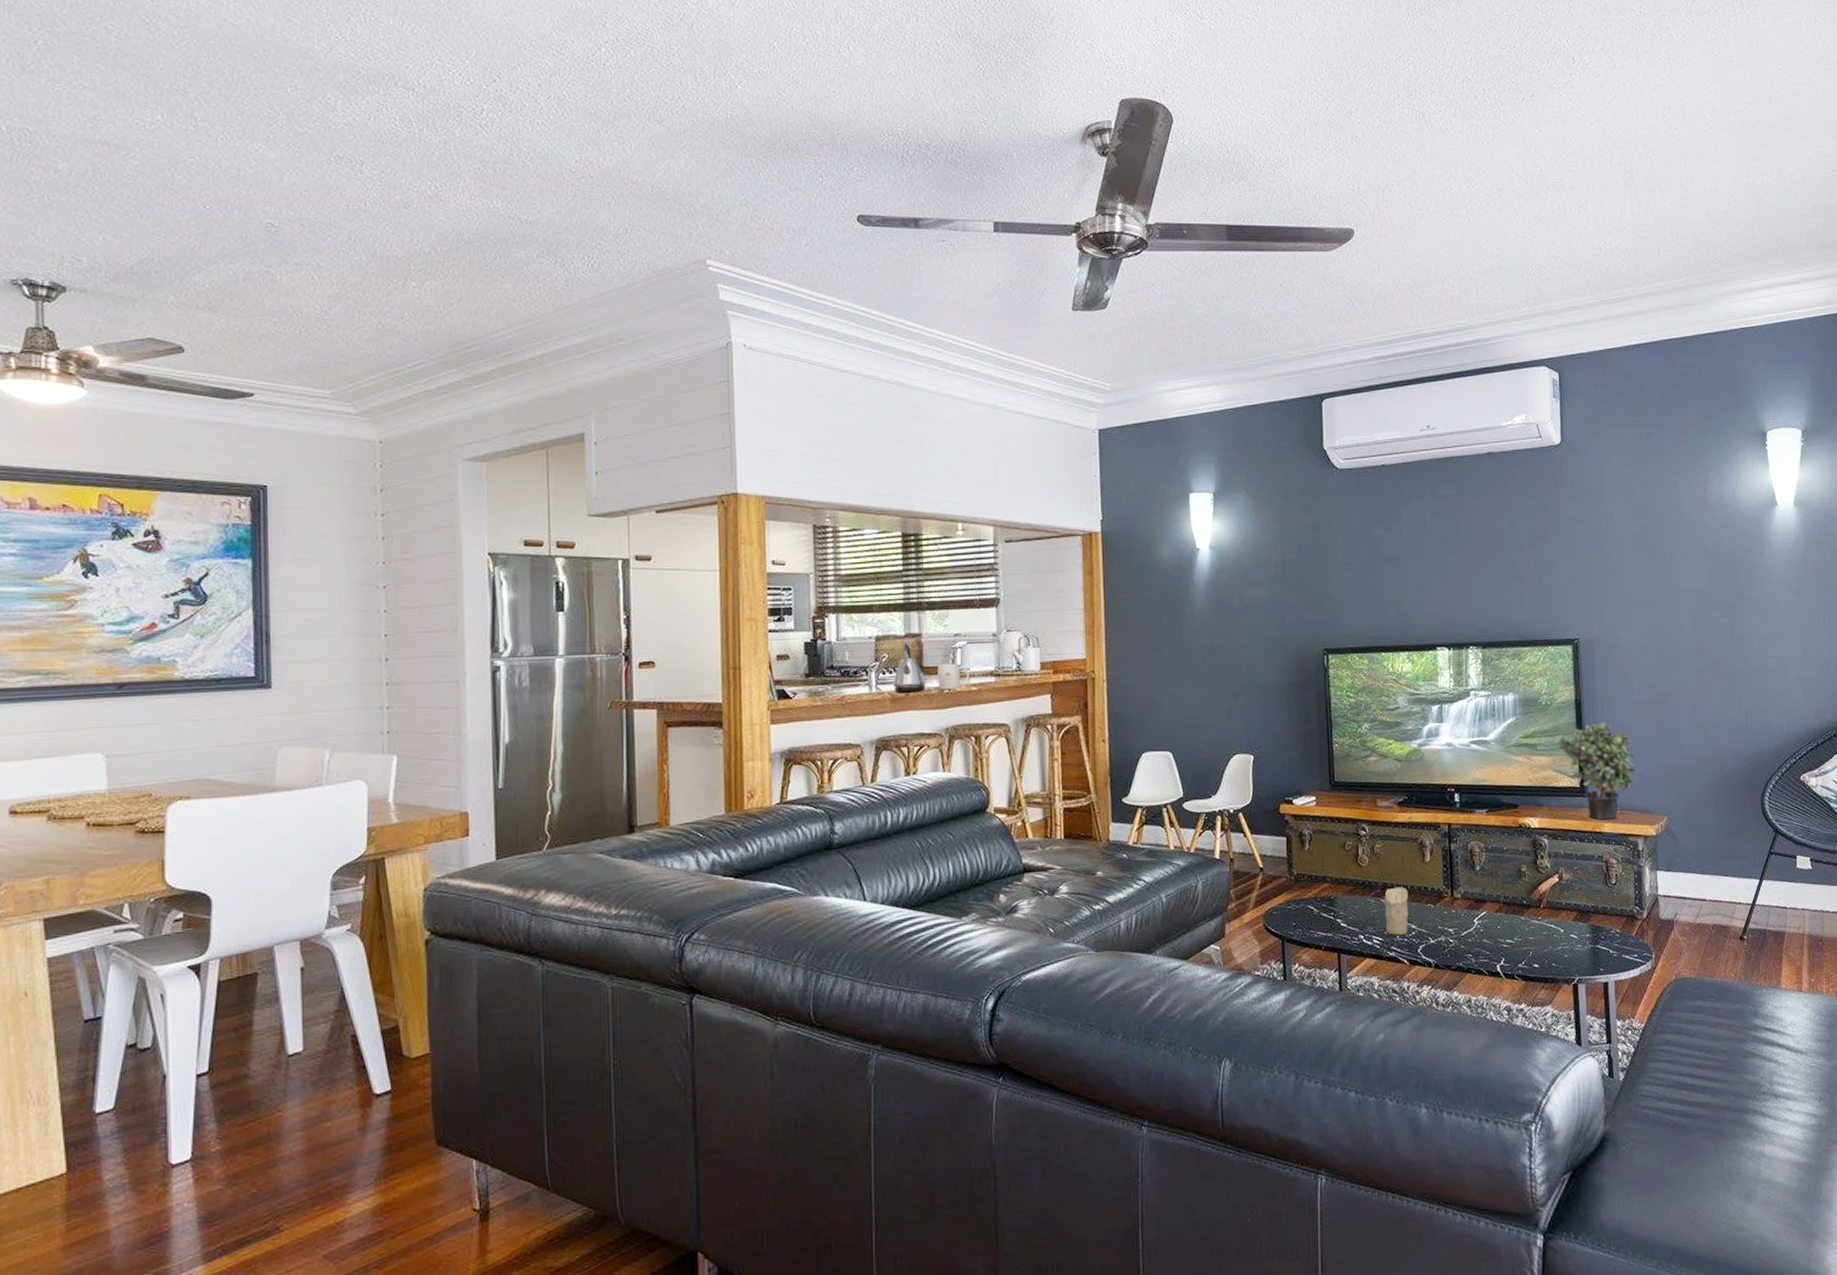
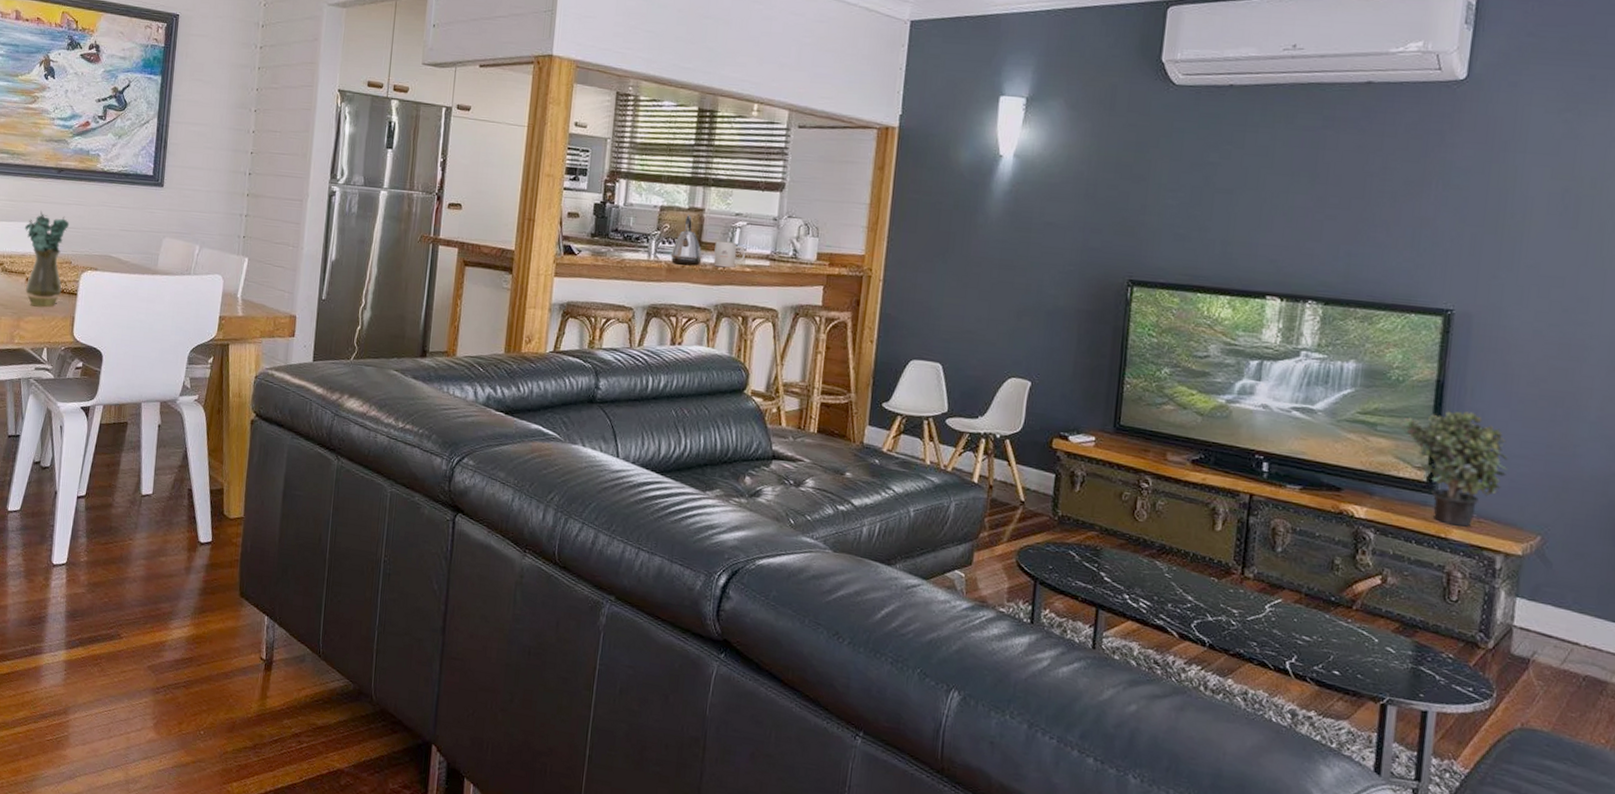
vase: none [77,737,143,856] -> present [25,210,70,308]
candle: present [1384,887,1409,936] -> none [1156,551,1189,606]

